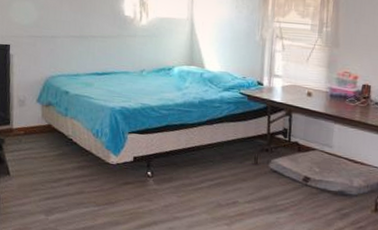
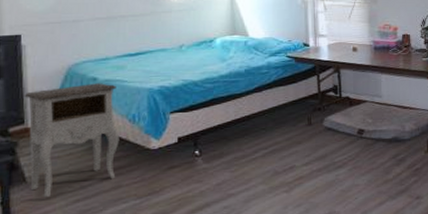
nightstand: none [10,96,85,191] -> present [24,83,120,198]

